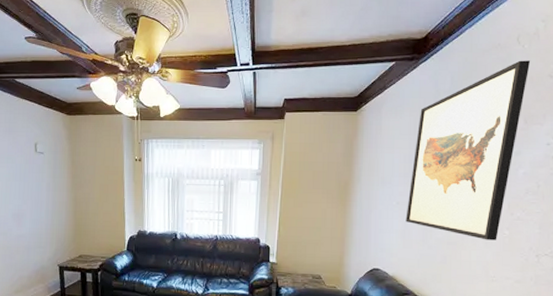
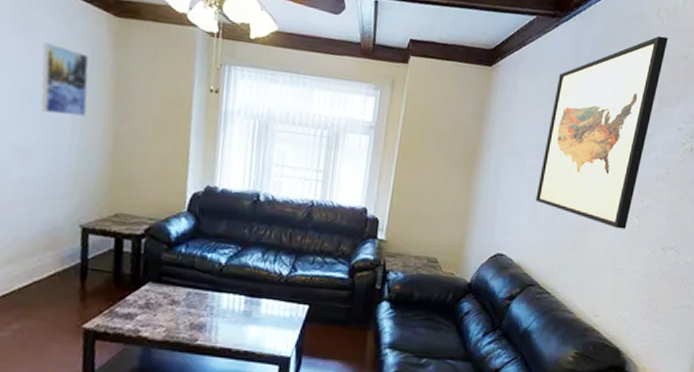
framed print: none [24,140,56,189] -> present [41,43,89,116]

